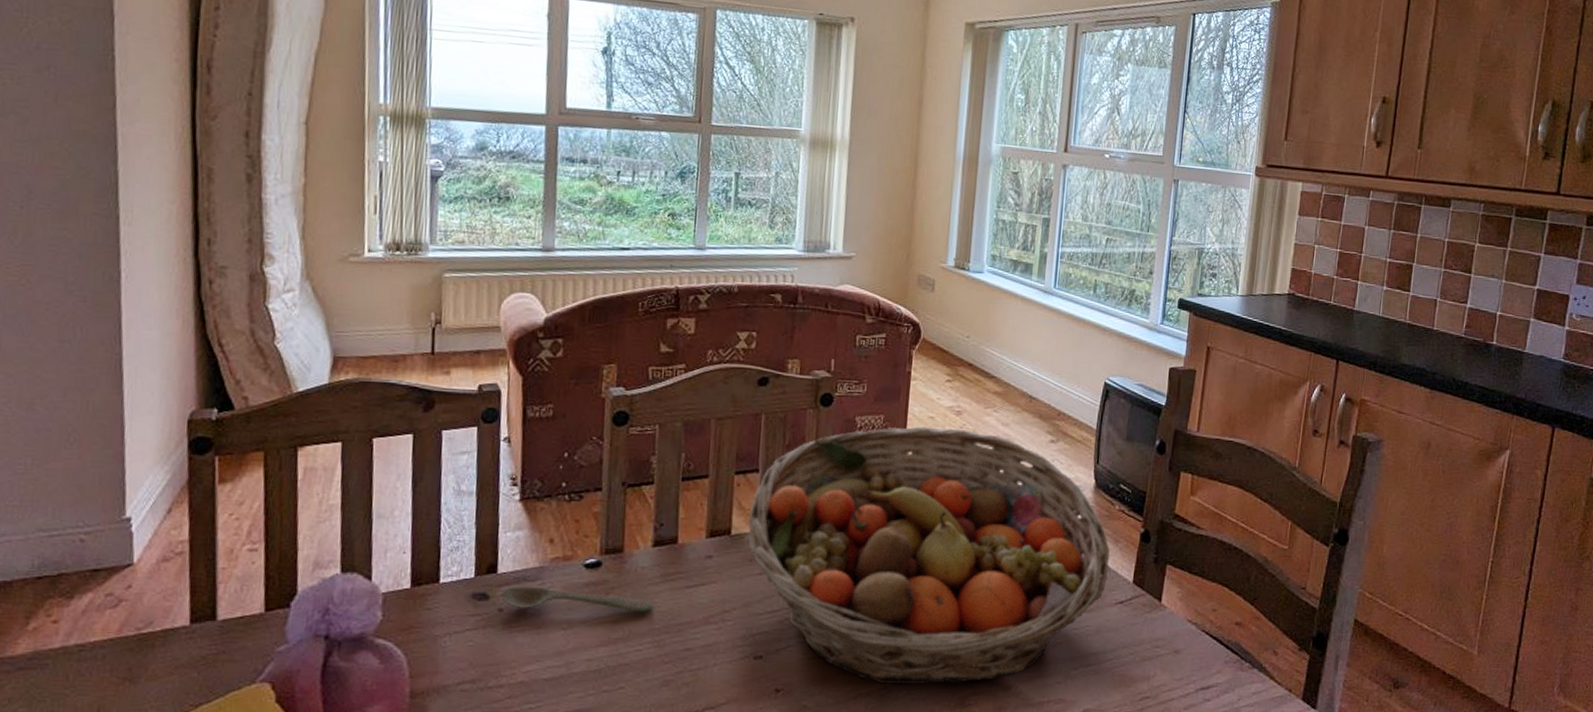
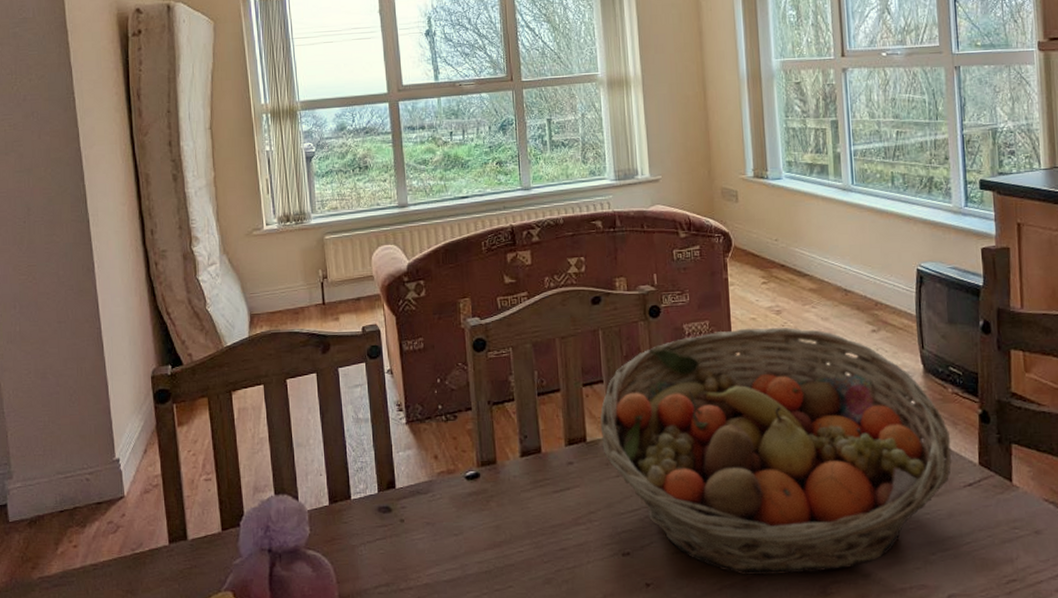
spoon: present [501,586,654,612] -> none [401,498,529,518]

